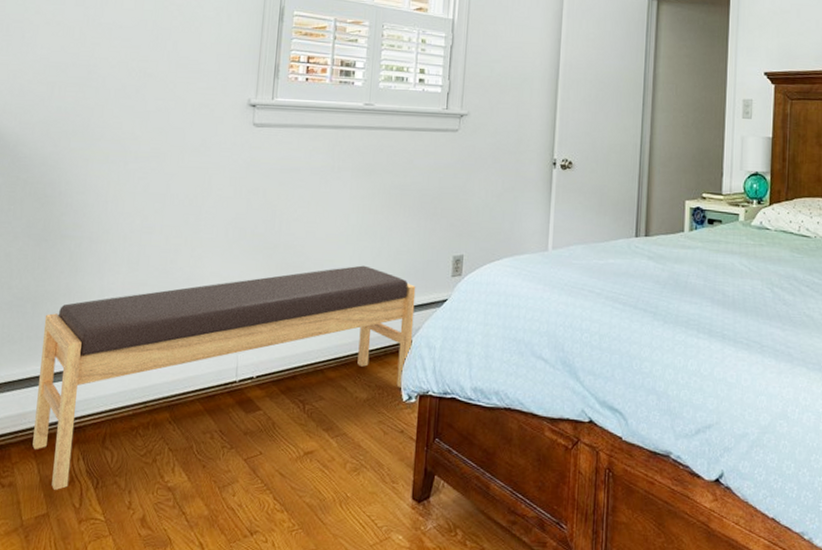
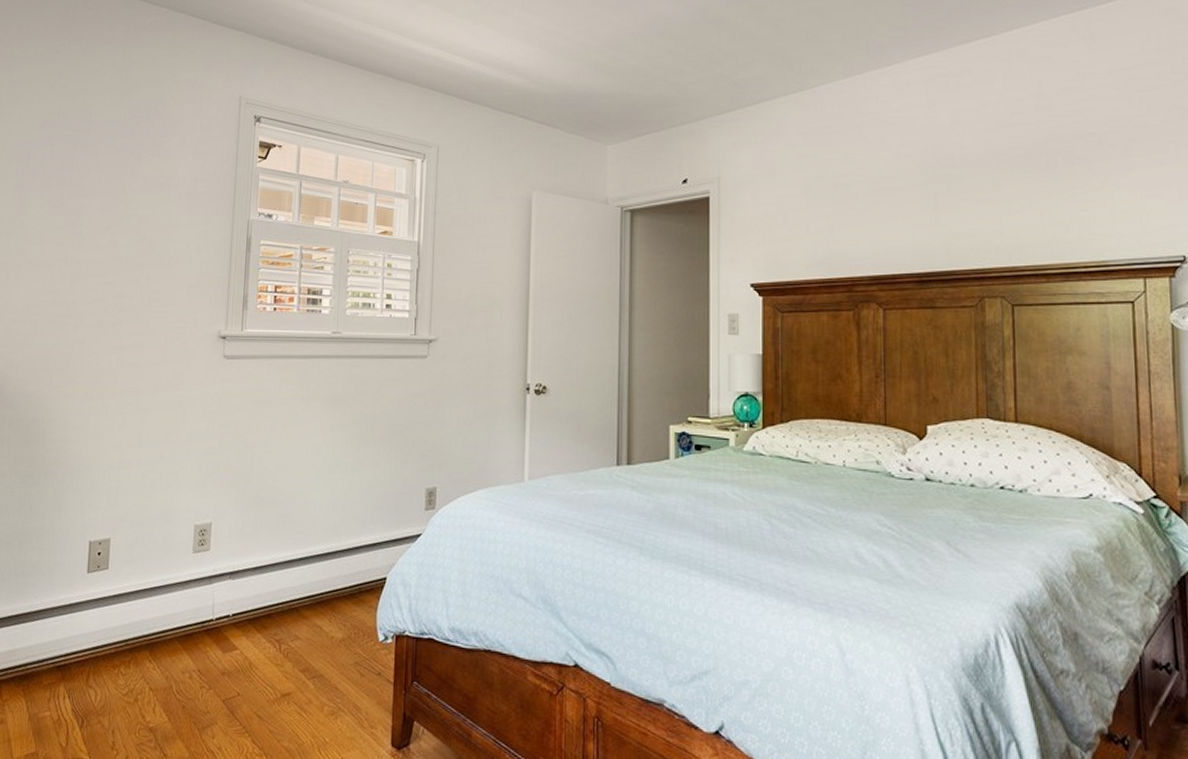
bench: present [32,265,416,490] -> none [21,499,389,728]

